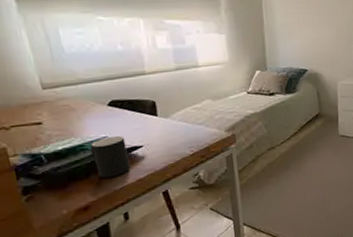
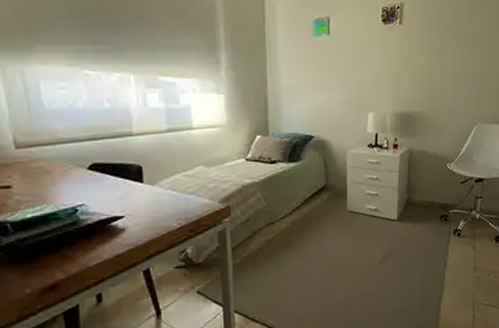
cup: present [90,136,131,179] -> none [64,204,109,253]

